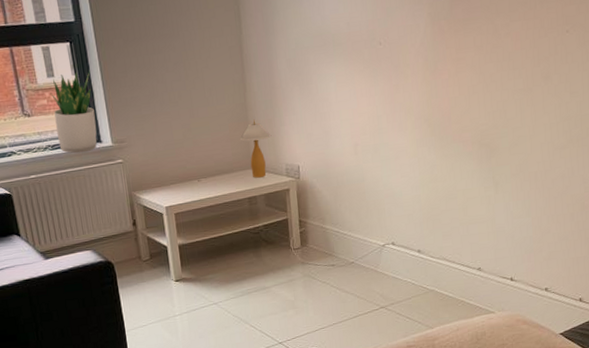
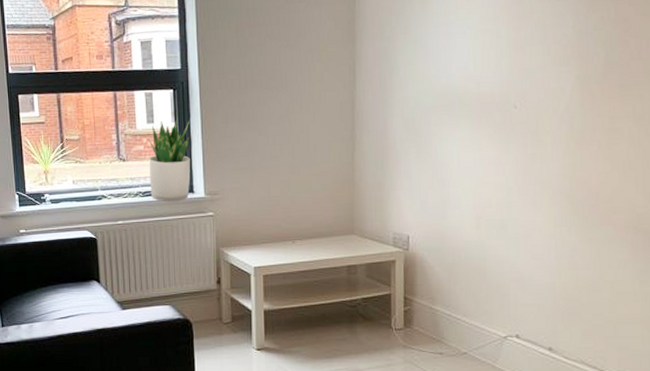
table lamp: present [239,119,272,178] -> none [343,181,380,245]

